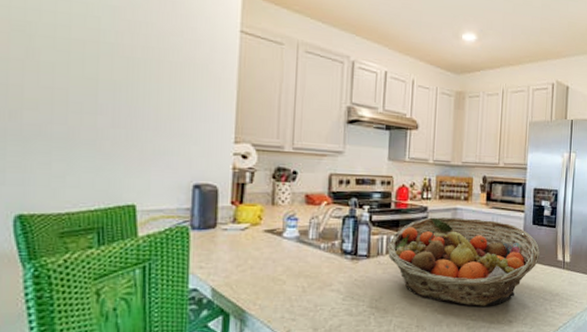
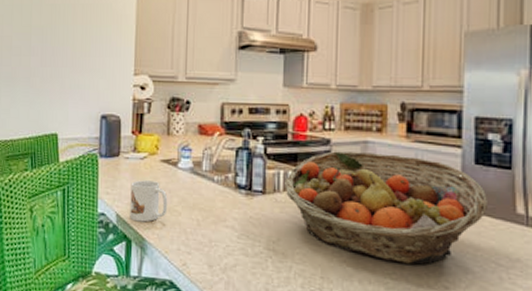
mug: none [228,252,272,294] -> present [130,180,168,222]

